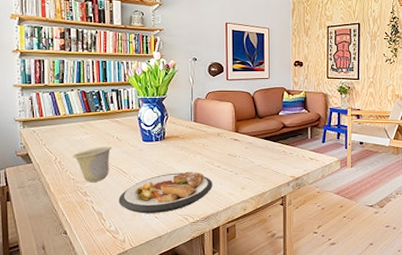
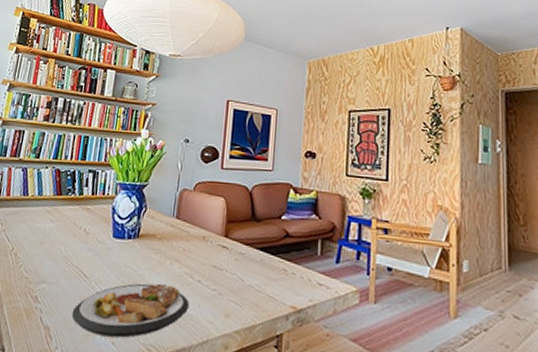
cup: present [72,146,112,183] -> none [30,239,77,286]

